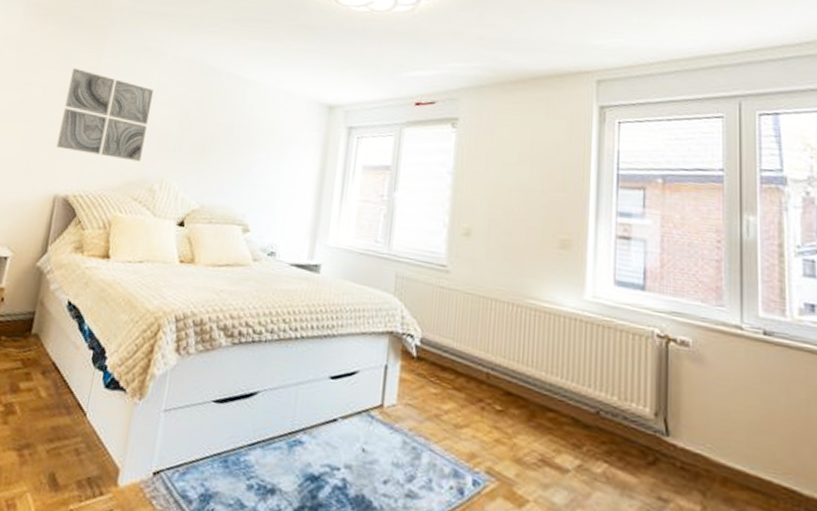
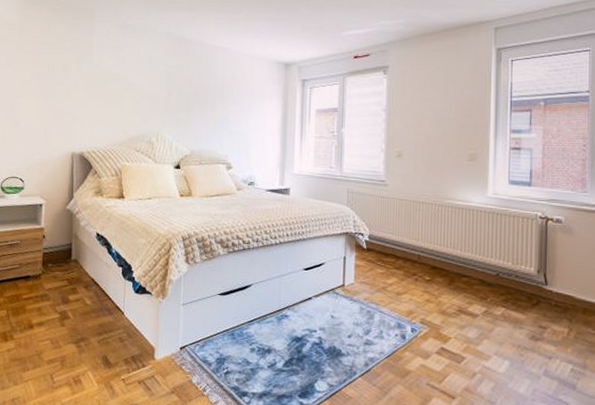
wall art: present [56,67,154,162] -> none [67,47,141,121]

